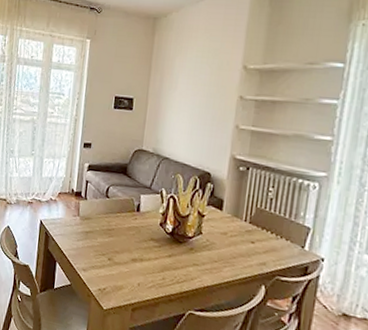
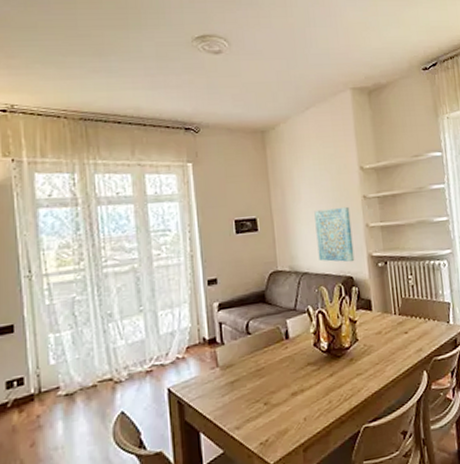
wall art: none [181,102,223,159] -> present [314,206,355,263]

